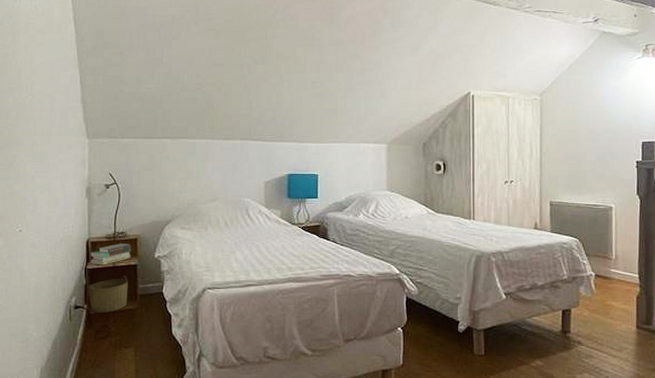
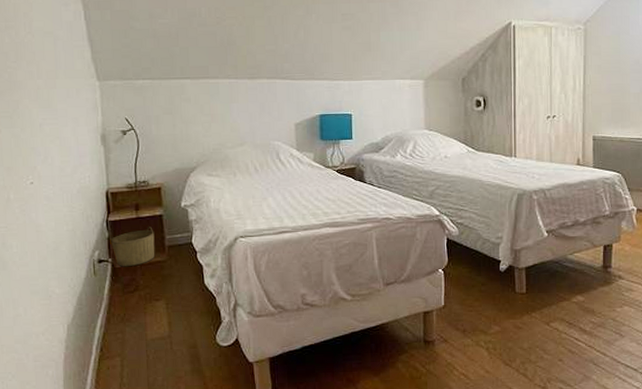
books: present [91,243,132,265] -> none [111,193,156,217]

